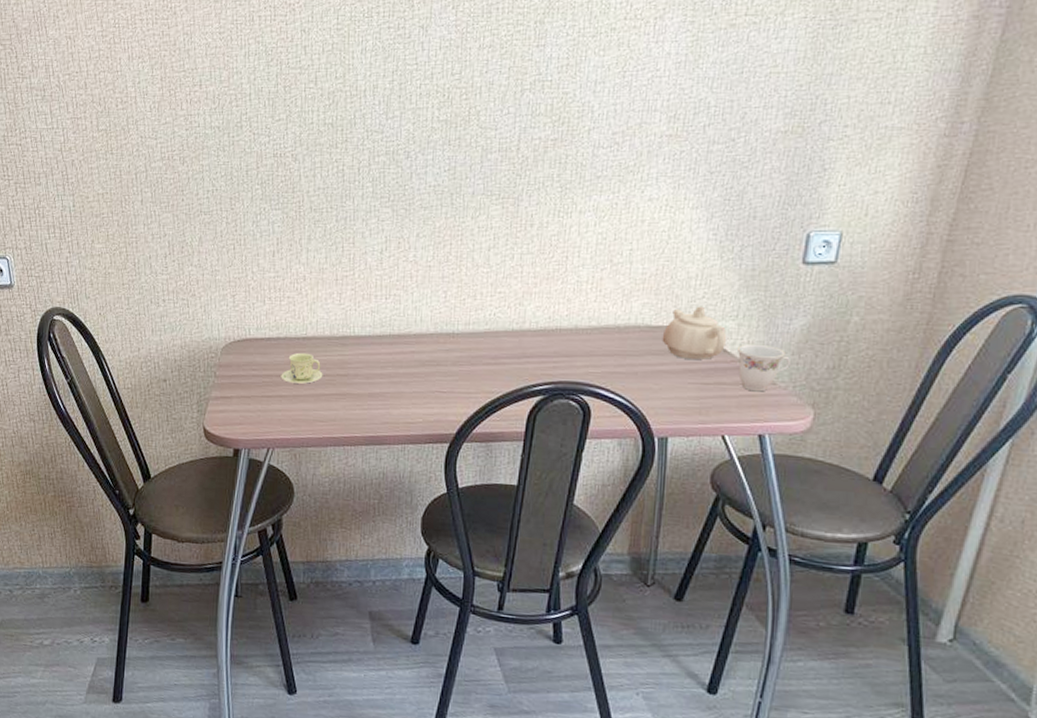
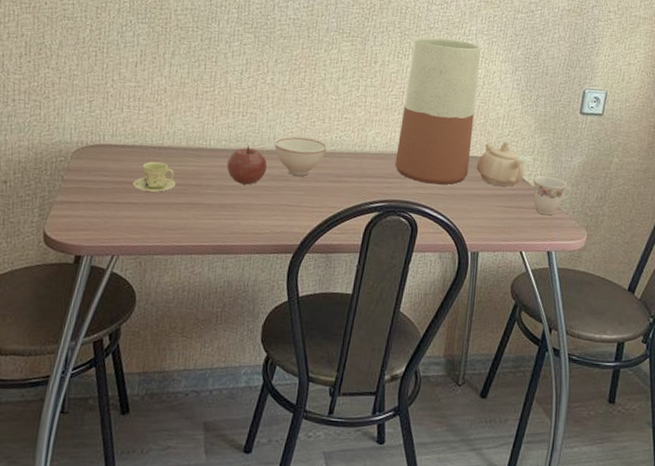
fruit: none [373,330,416,372] -> present [226,146,268,185]
bowl: none [420,316,482,361] -> present [273,135,328,177]
vase: none [560,188,665,362] -> present [395,37,482,185]

